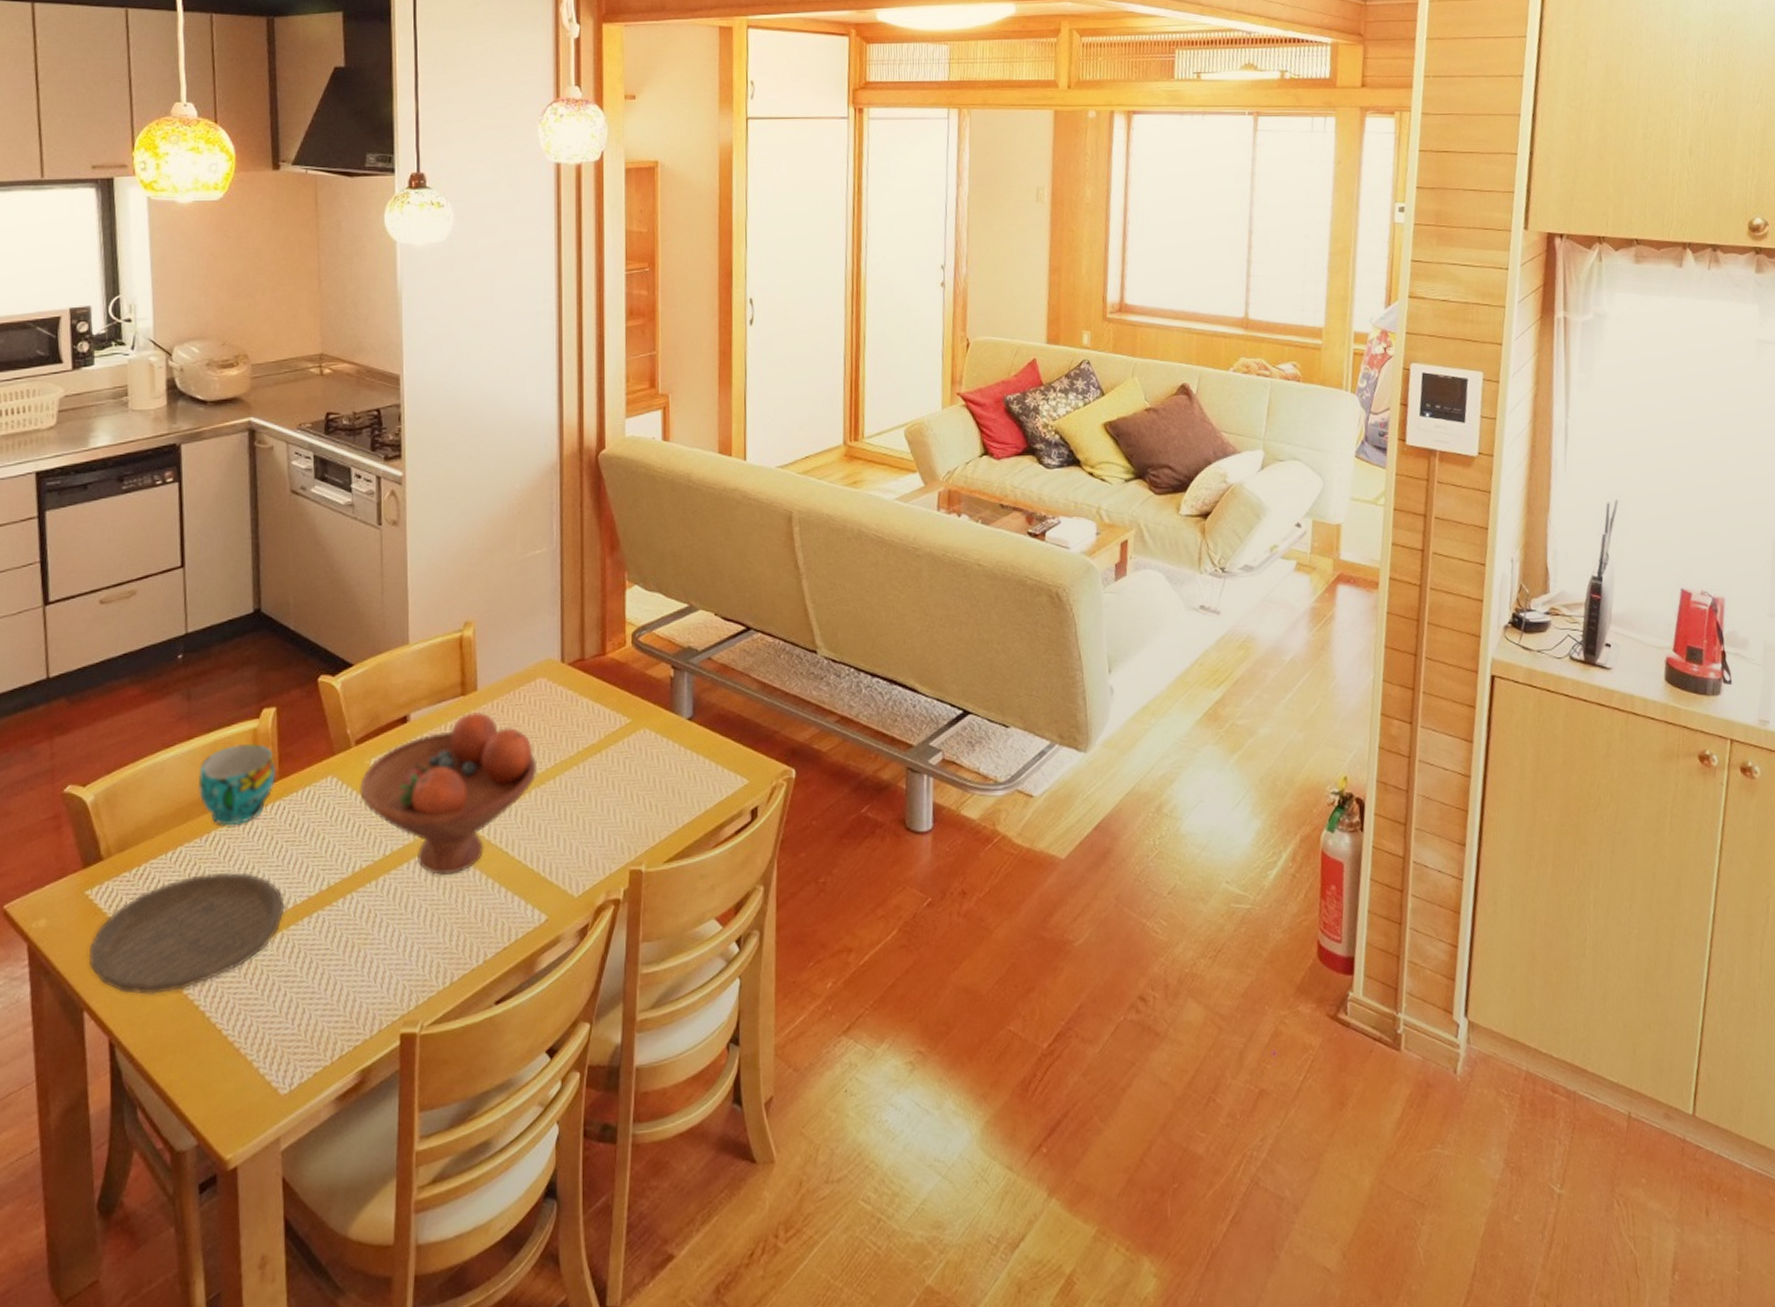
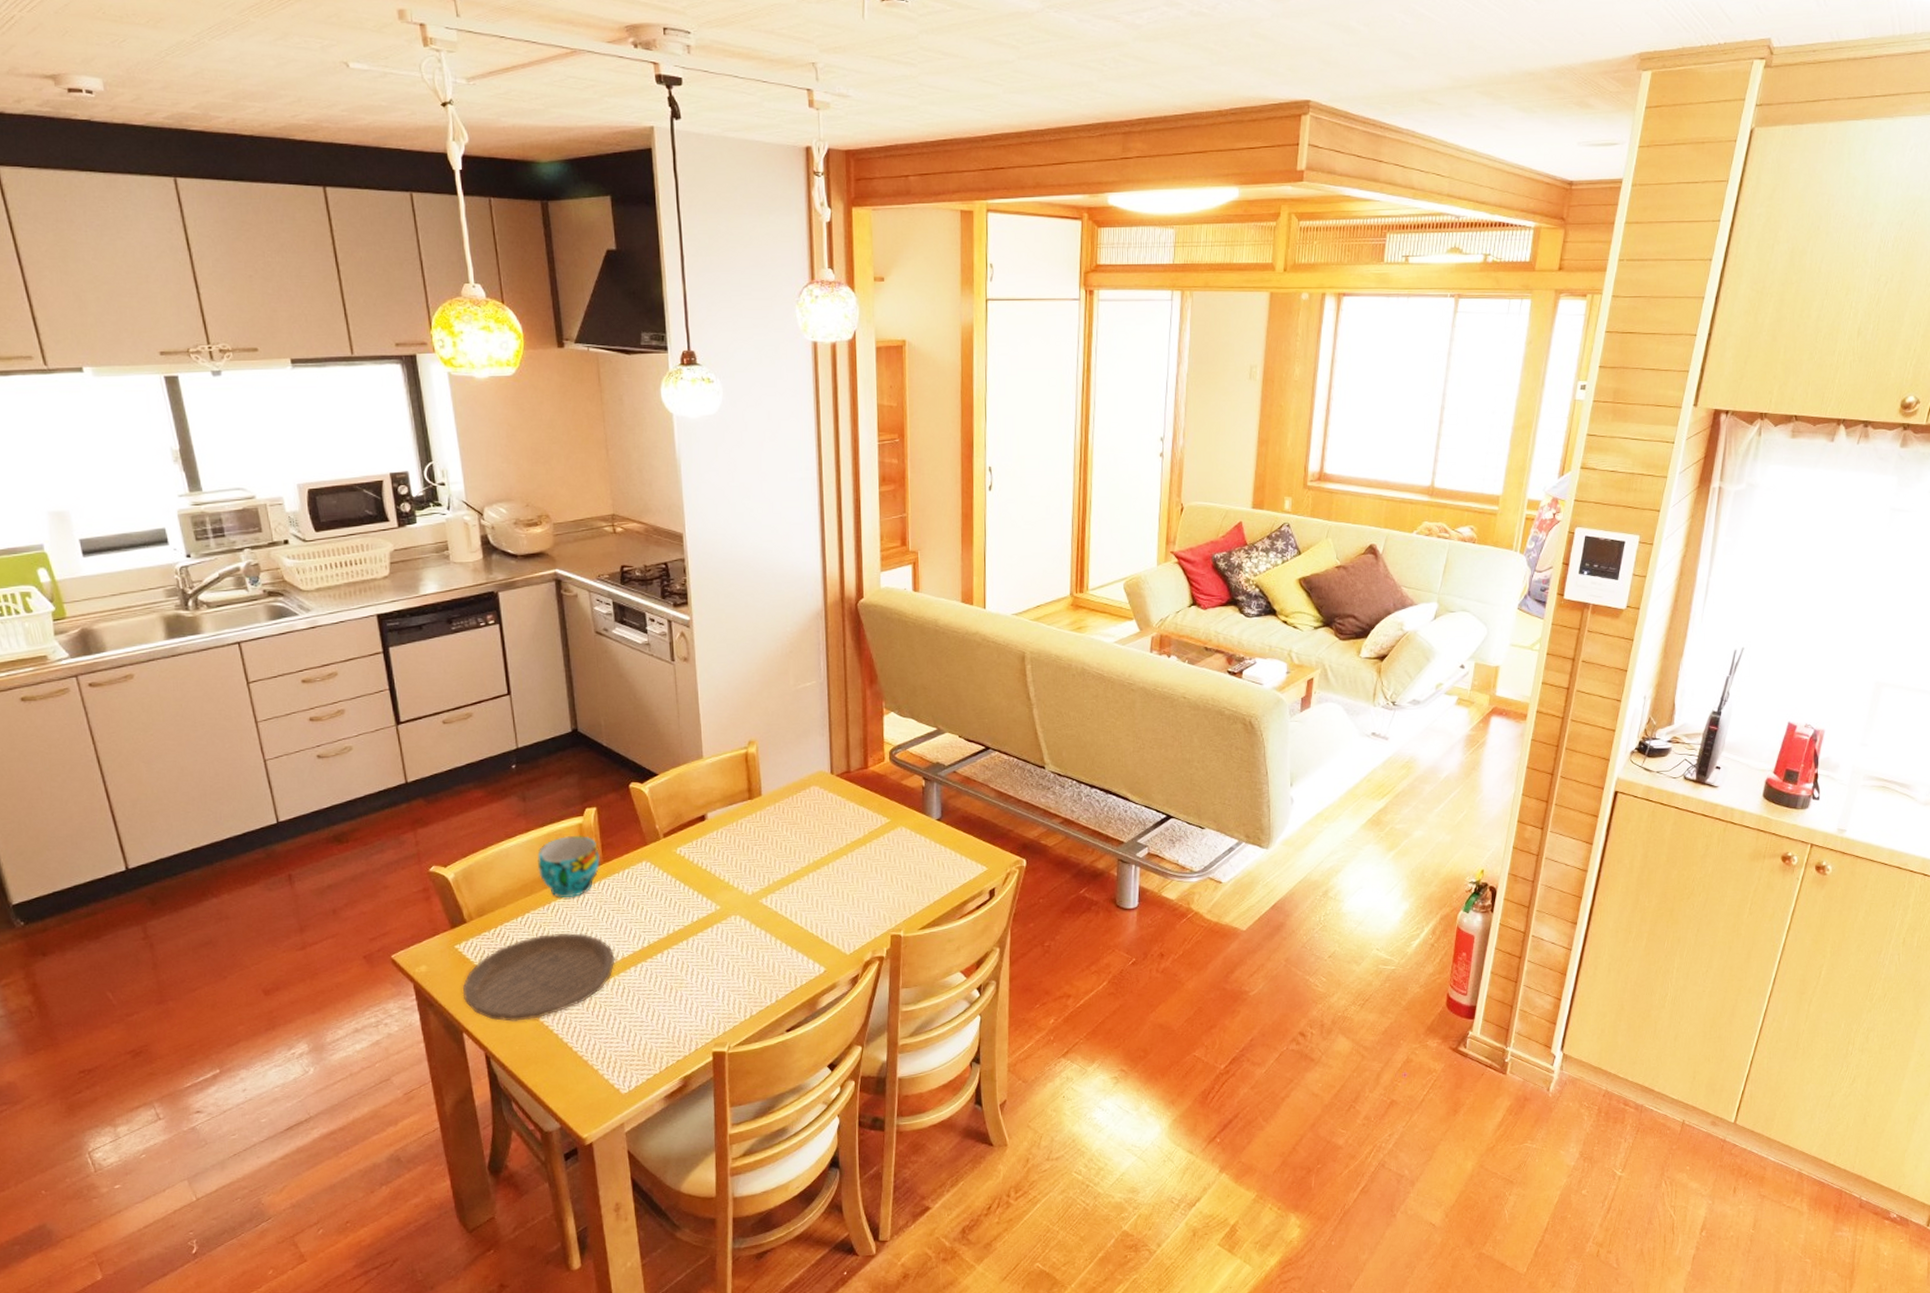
fruit bowl: present [360,712,538,875] -> none [669,813,814,937]

